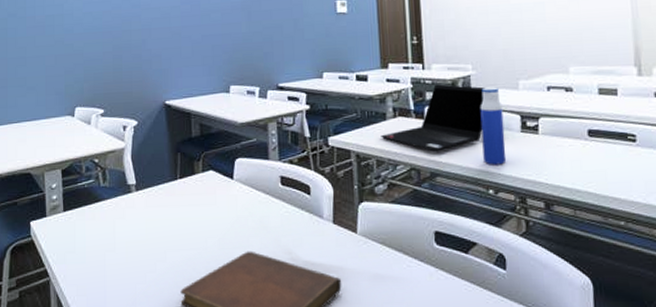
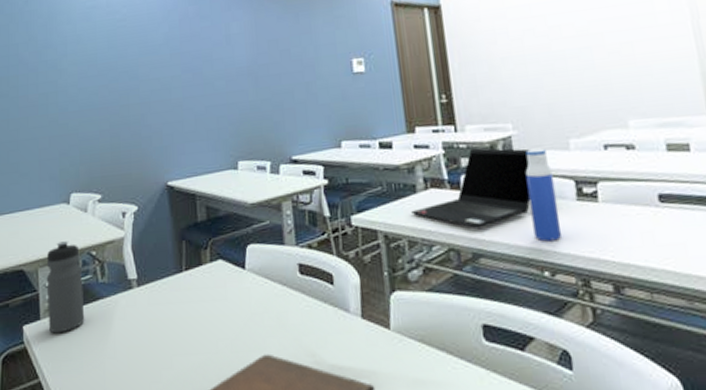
water bottle: none [52,149,88,229] -> present [46,241,85,334]

